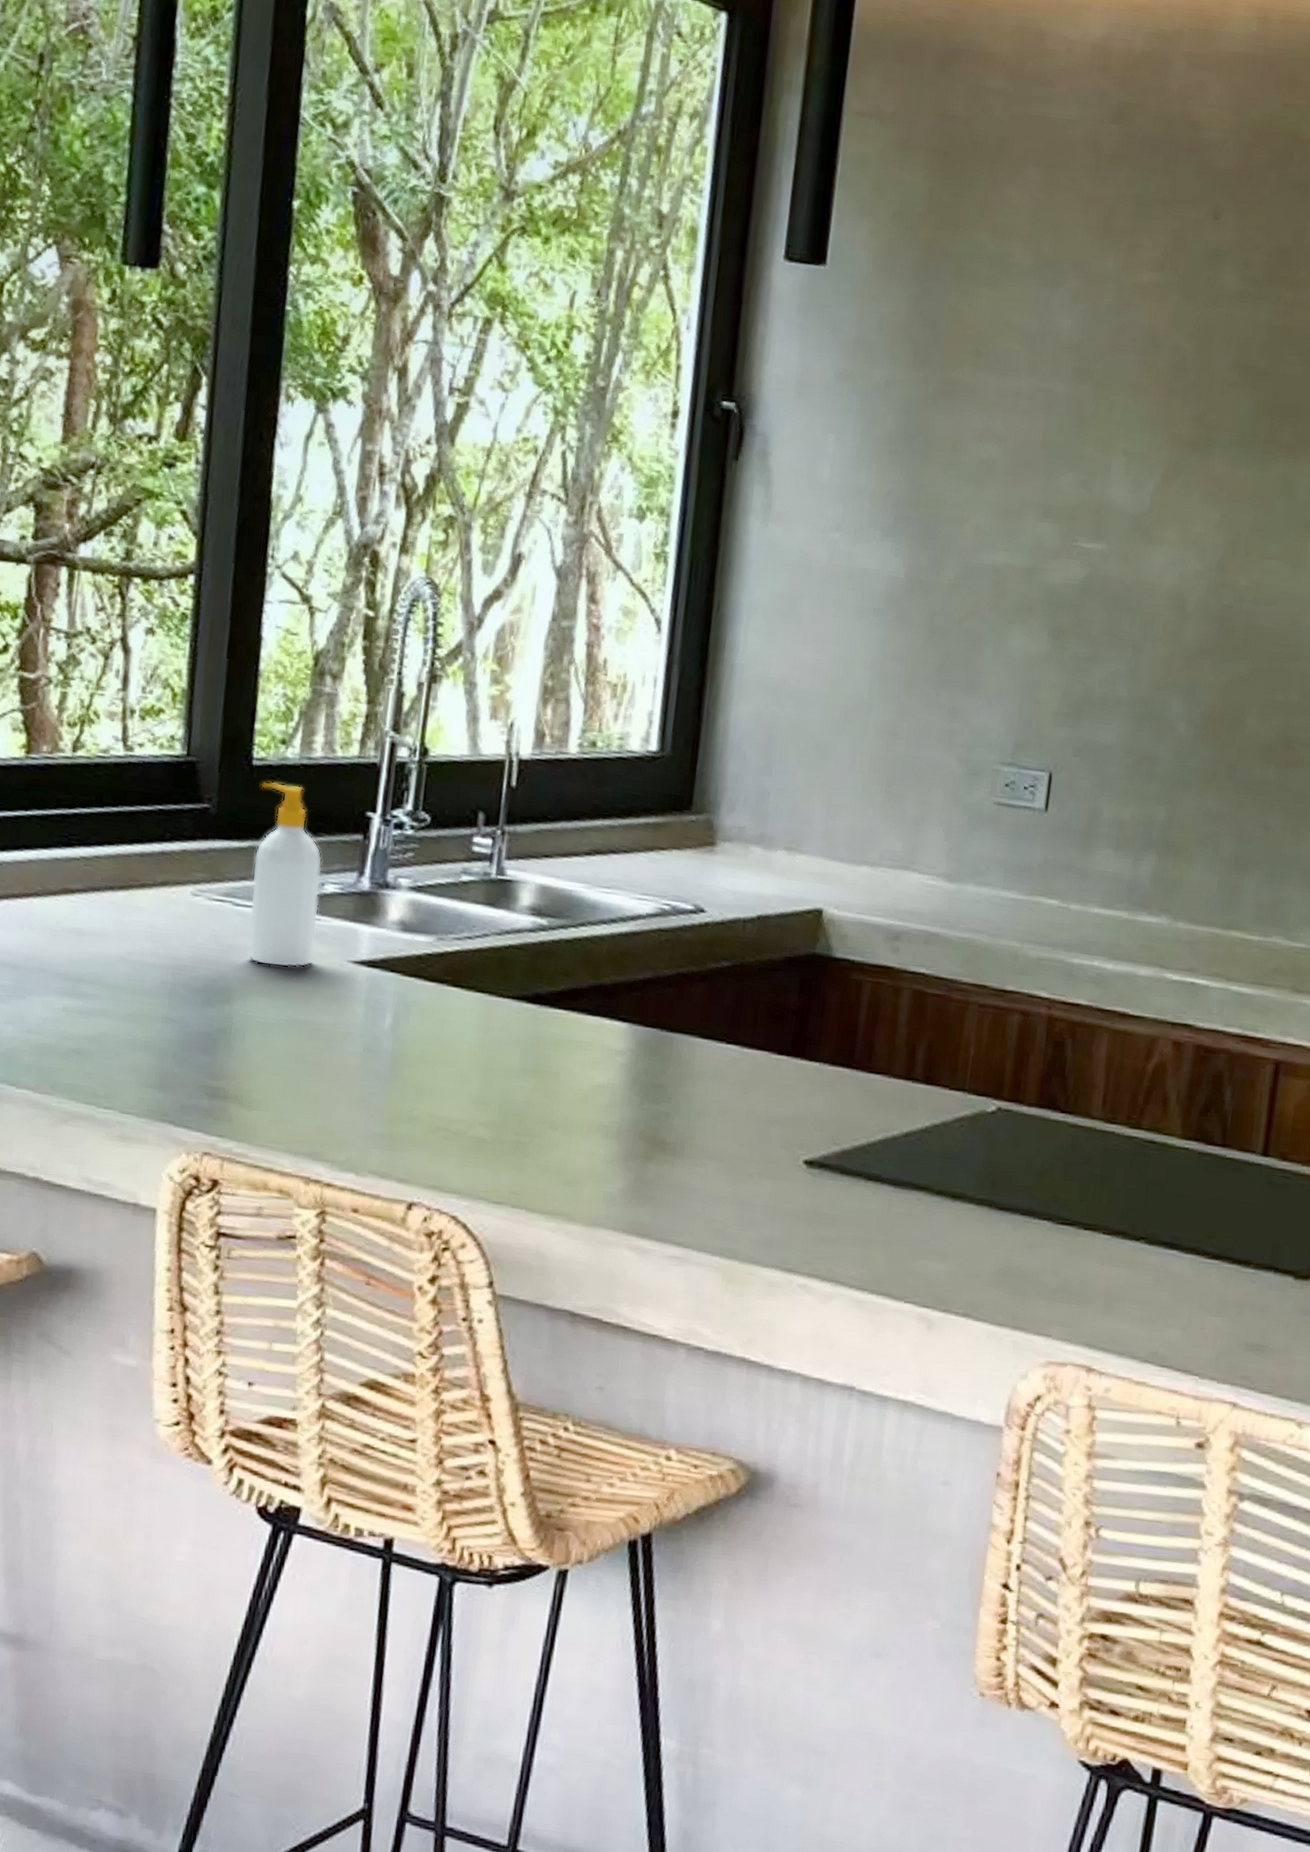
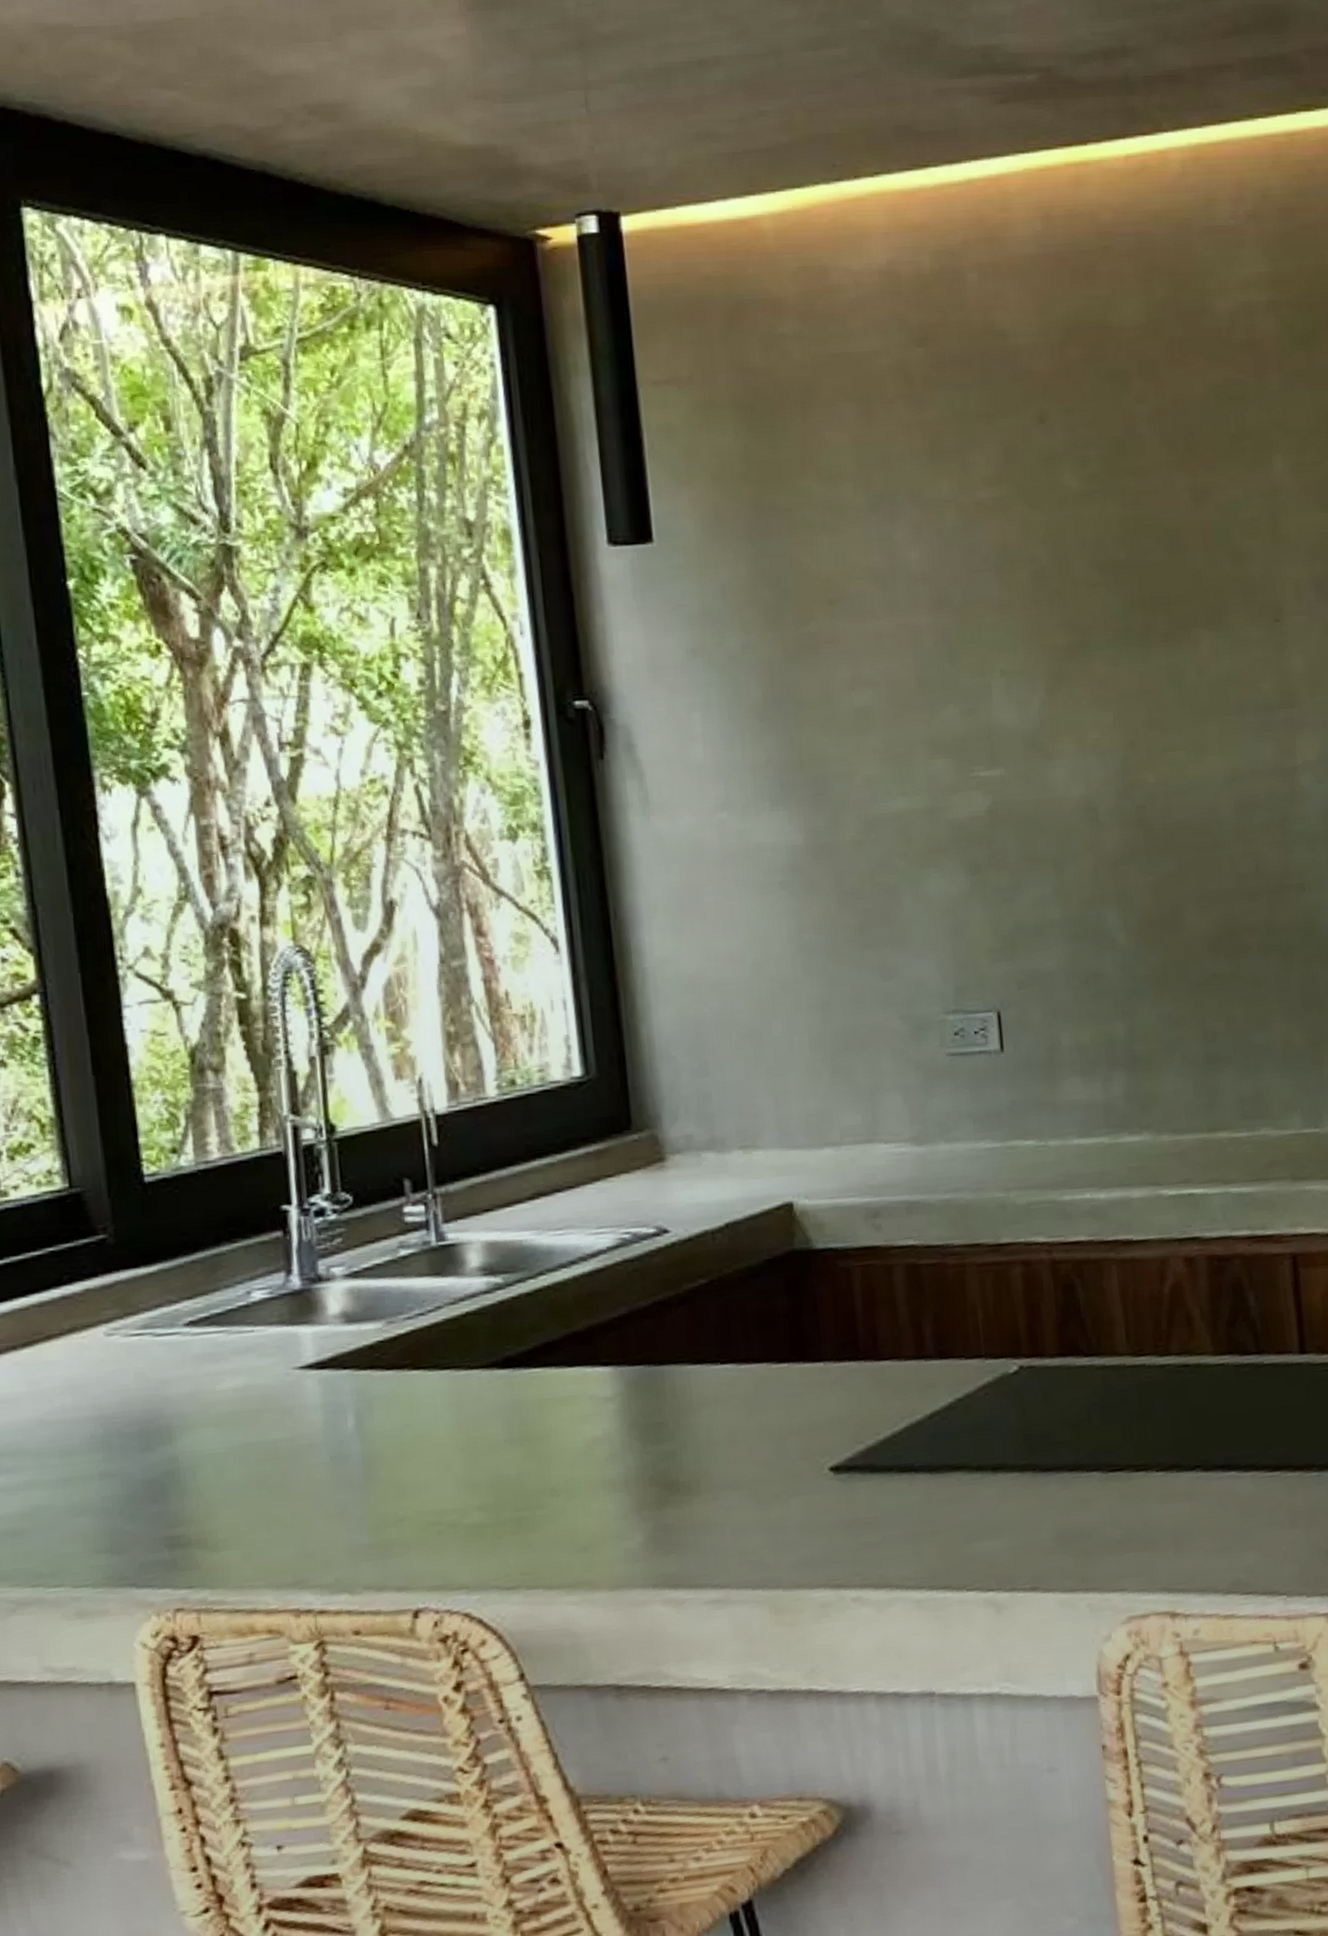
soap bottle: present [246,781,323,968] -> none [158,1194,257,1393]

